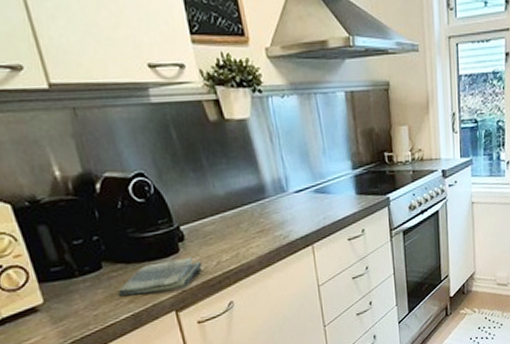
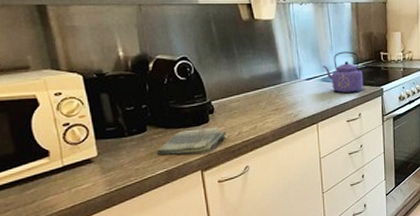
kettle: none [315,153,366,206] -> present [323,51,364,93]

